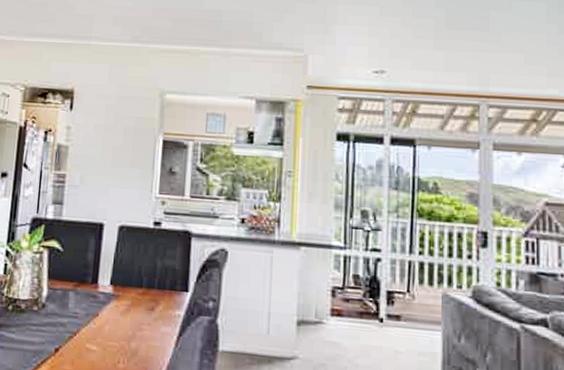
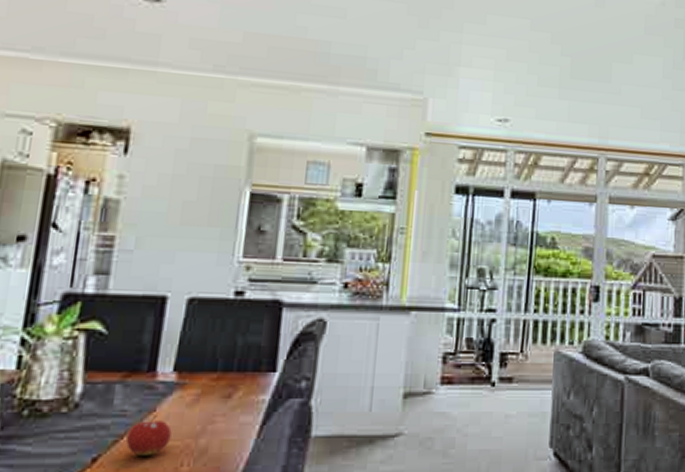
fruit: none [78,319,111,352] -> present [125,415,172,455]

